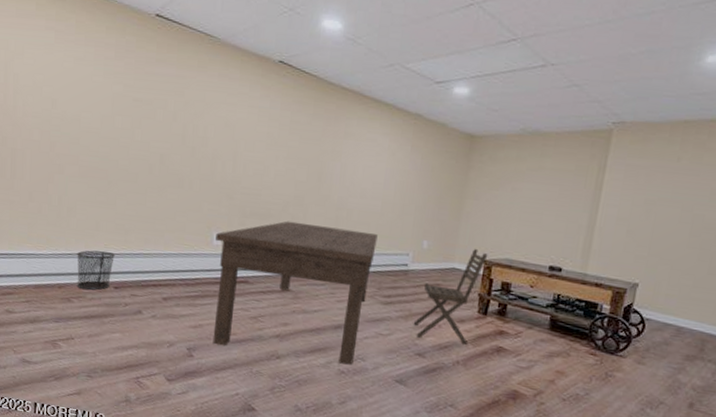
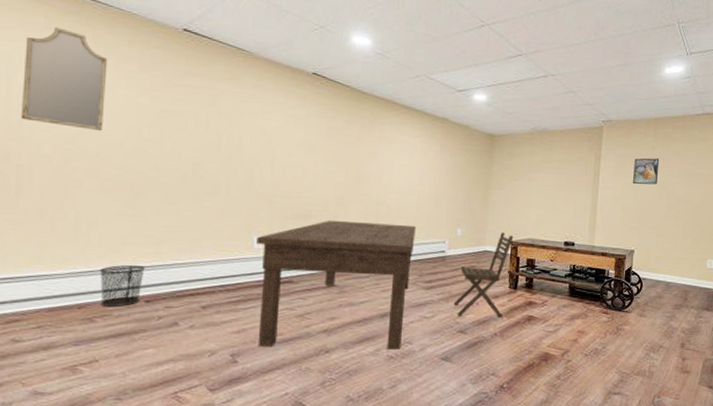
home mirror: none [15,15,88,119] -> present [20,27,108,132]
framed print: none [646,170,686,205] -> present [633,158,660,185]

